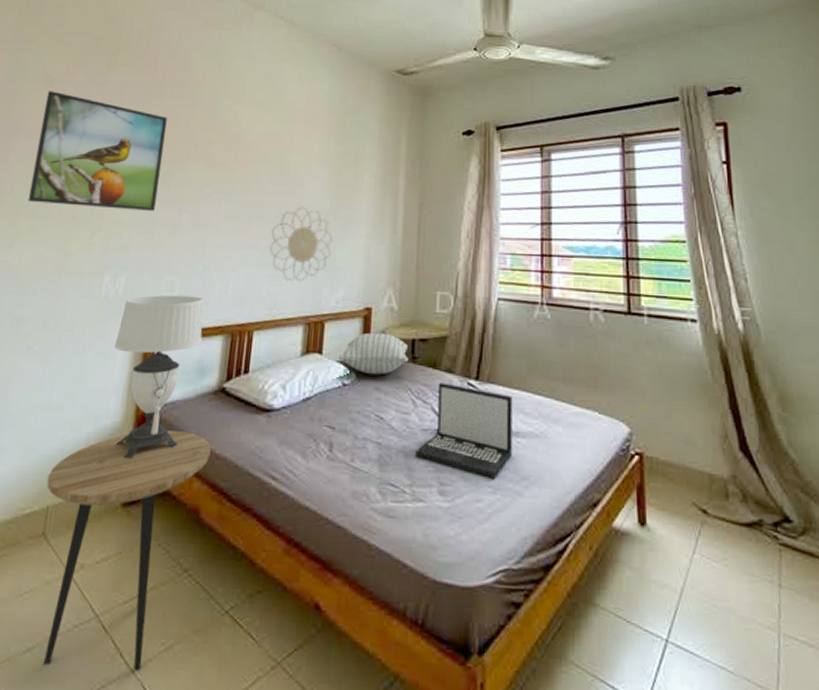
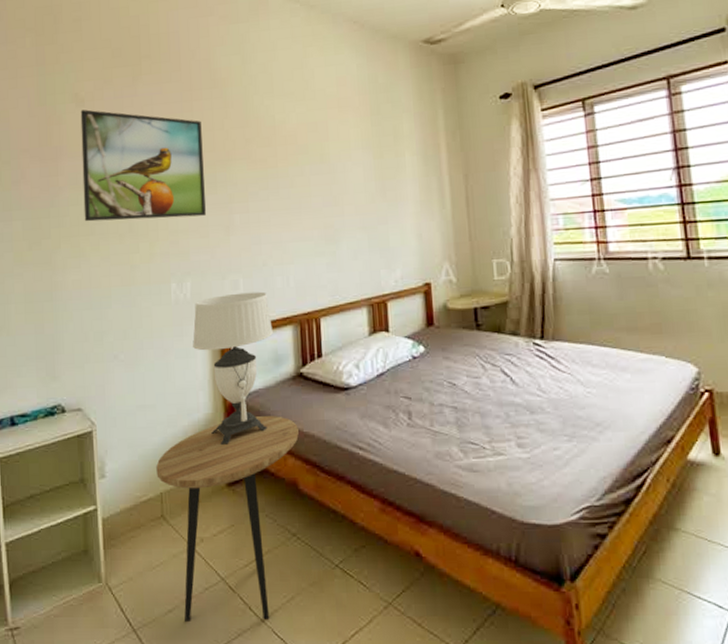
decorative wall piece: present [270,206,333,281] -> none [322,192,384,267]
pillow: present [339,332,409,375] -> none [405,305,473,346]
laptop computer: present [415,382,513,479] -> none [490,345,584,428]

